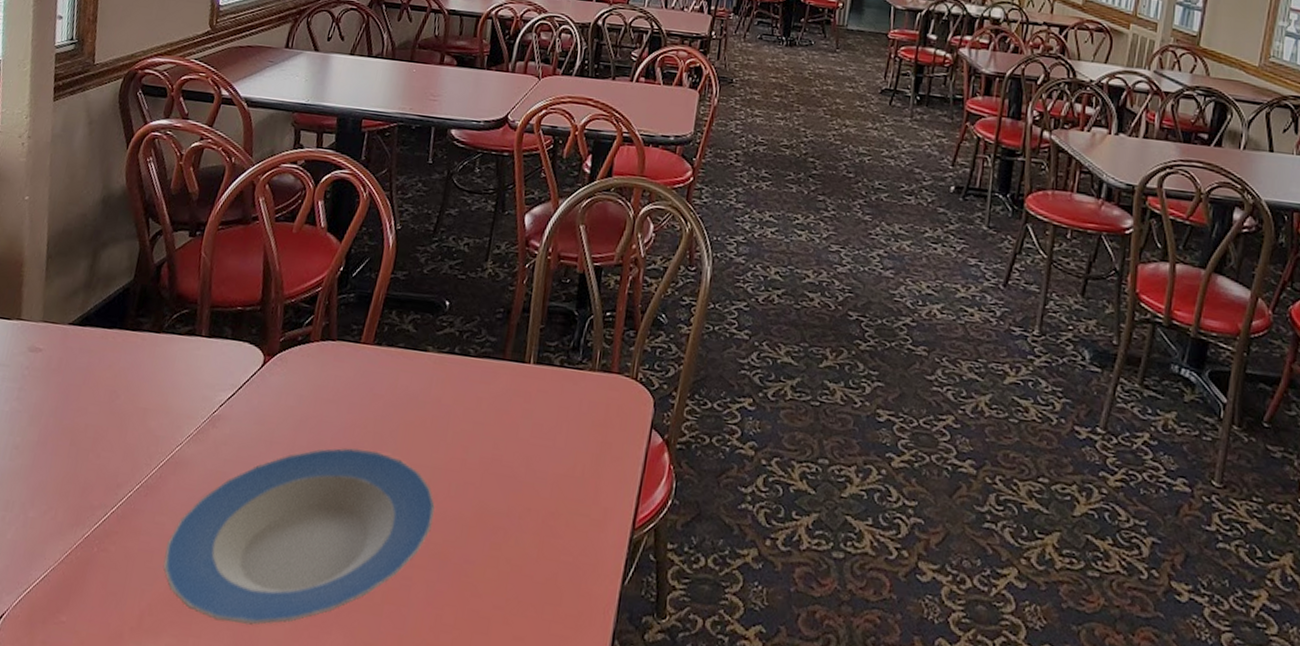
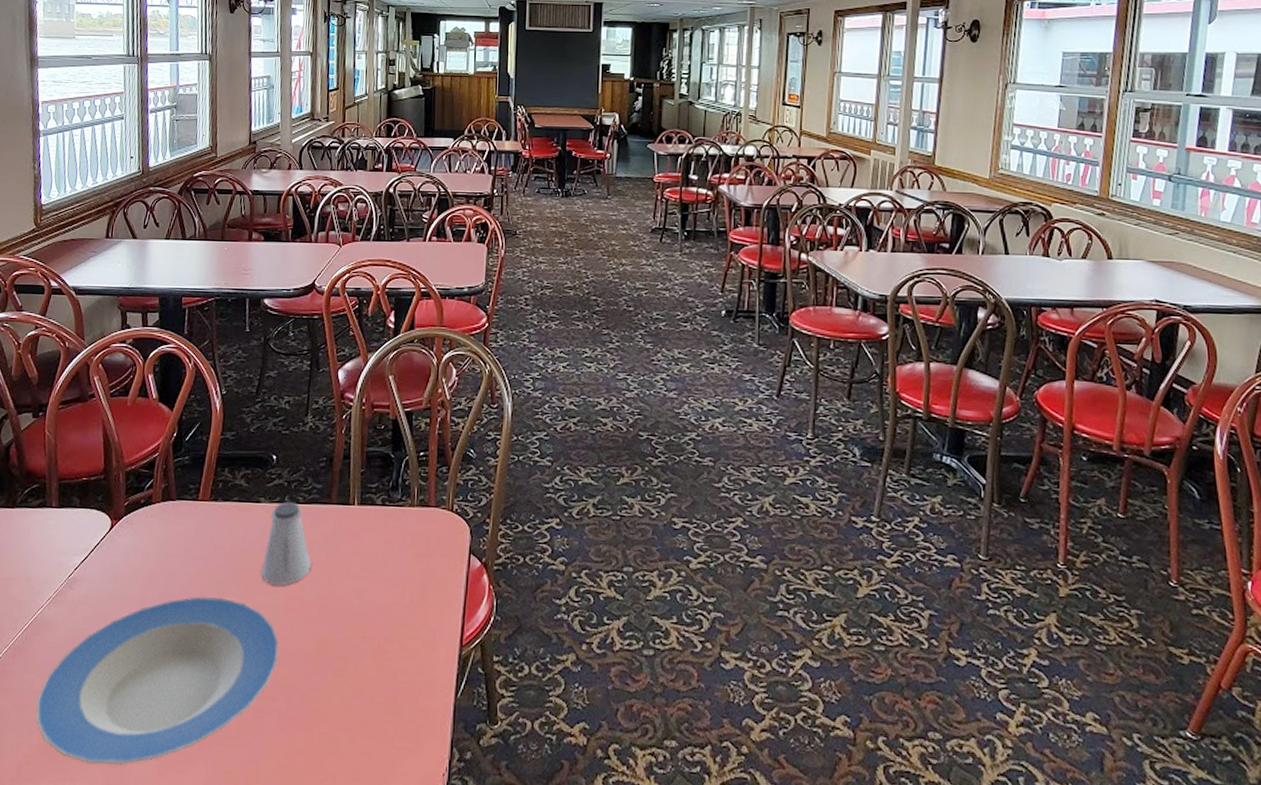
saltshaker: none [421,353,478,445] -> present [260,502,311,586]

